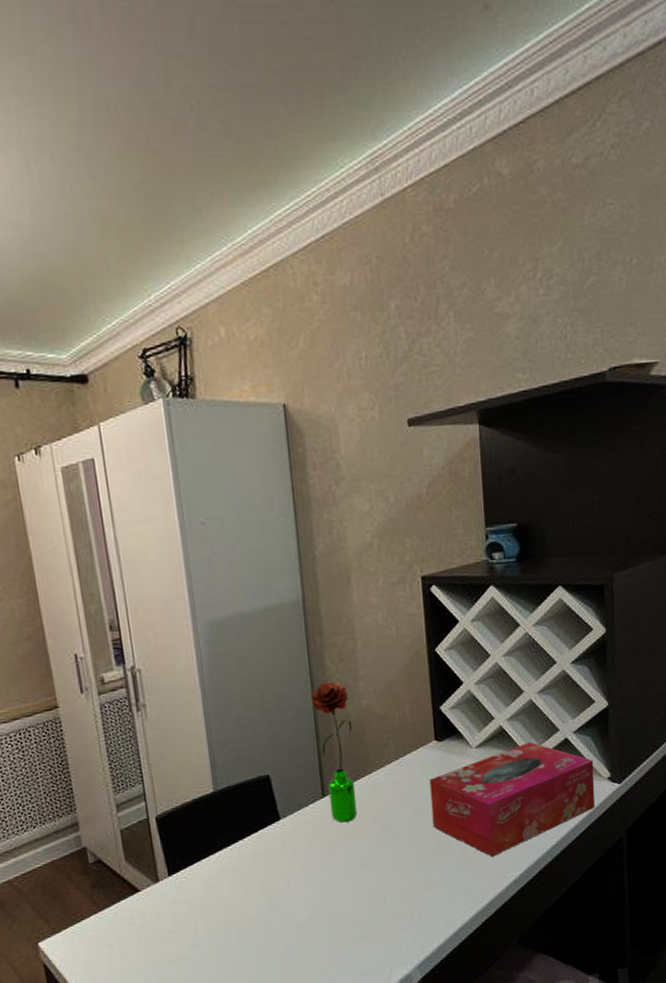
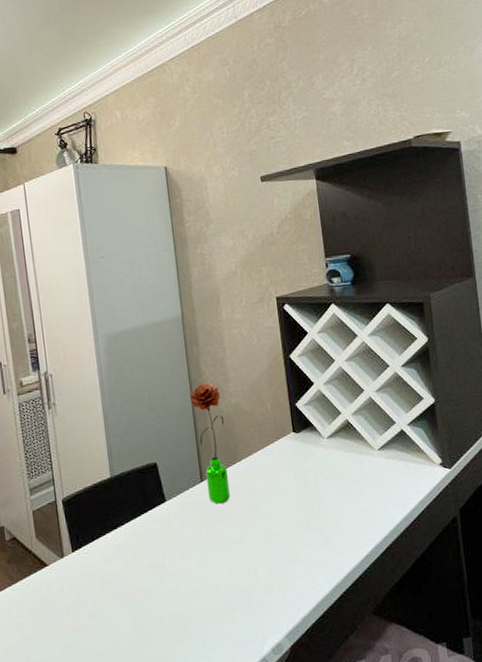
tissue box: present [429,741,596,857] -> none [290,432,431,534]

